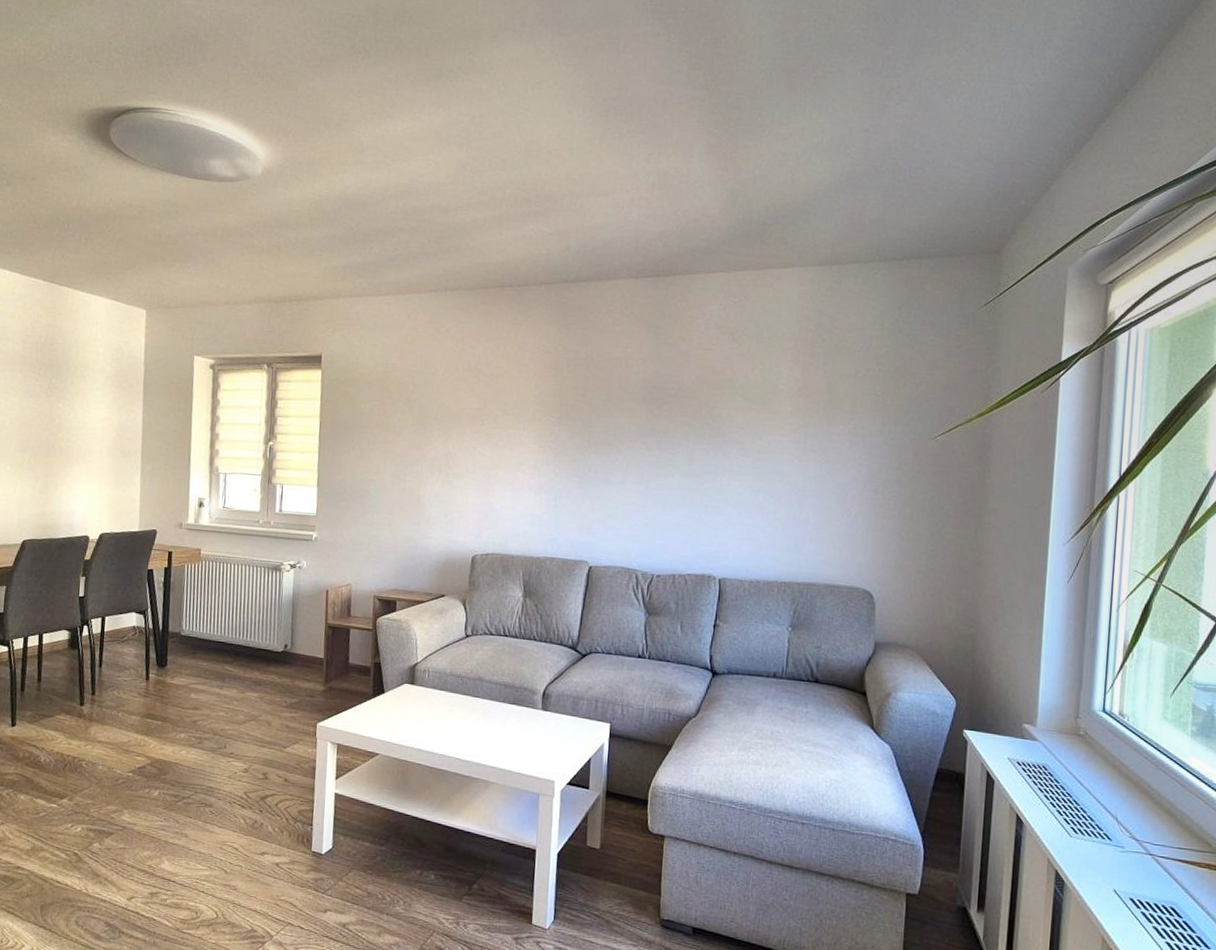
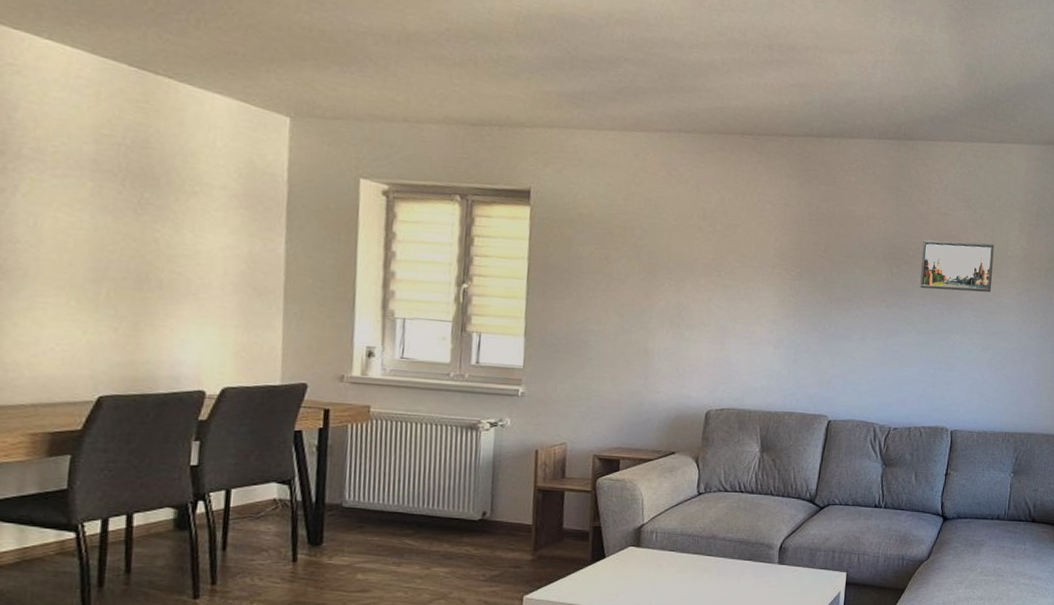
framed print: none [682,377,764,430] -> present [920,240,995,293]

